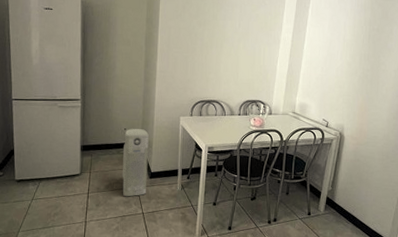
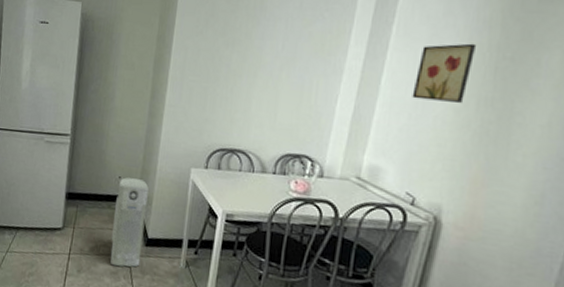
wall art: none [323,20,358,60] -> present [412,43,477,104]

